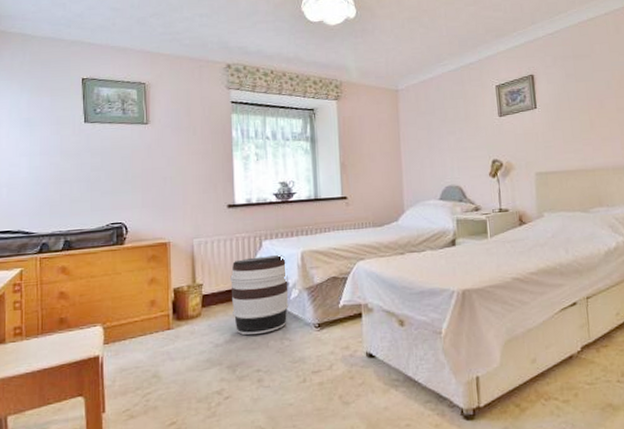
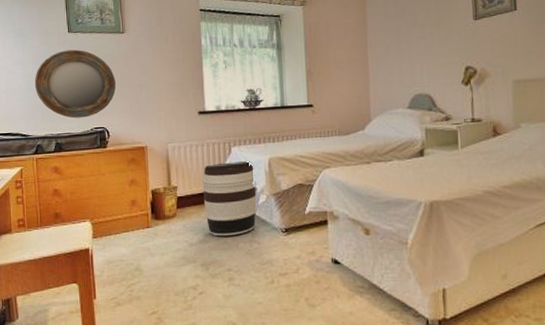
home mirror: none [42,140,138,214] -> present [34,49,116,118]

